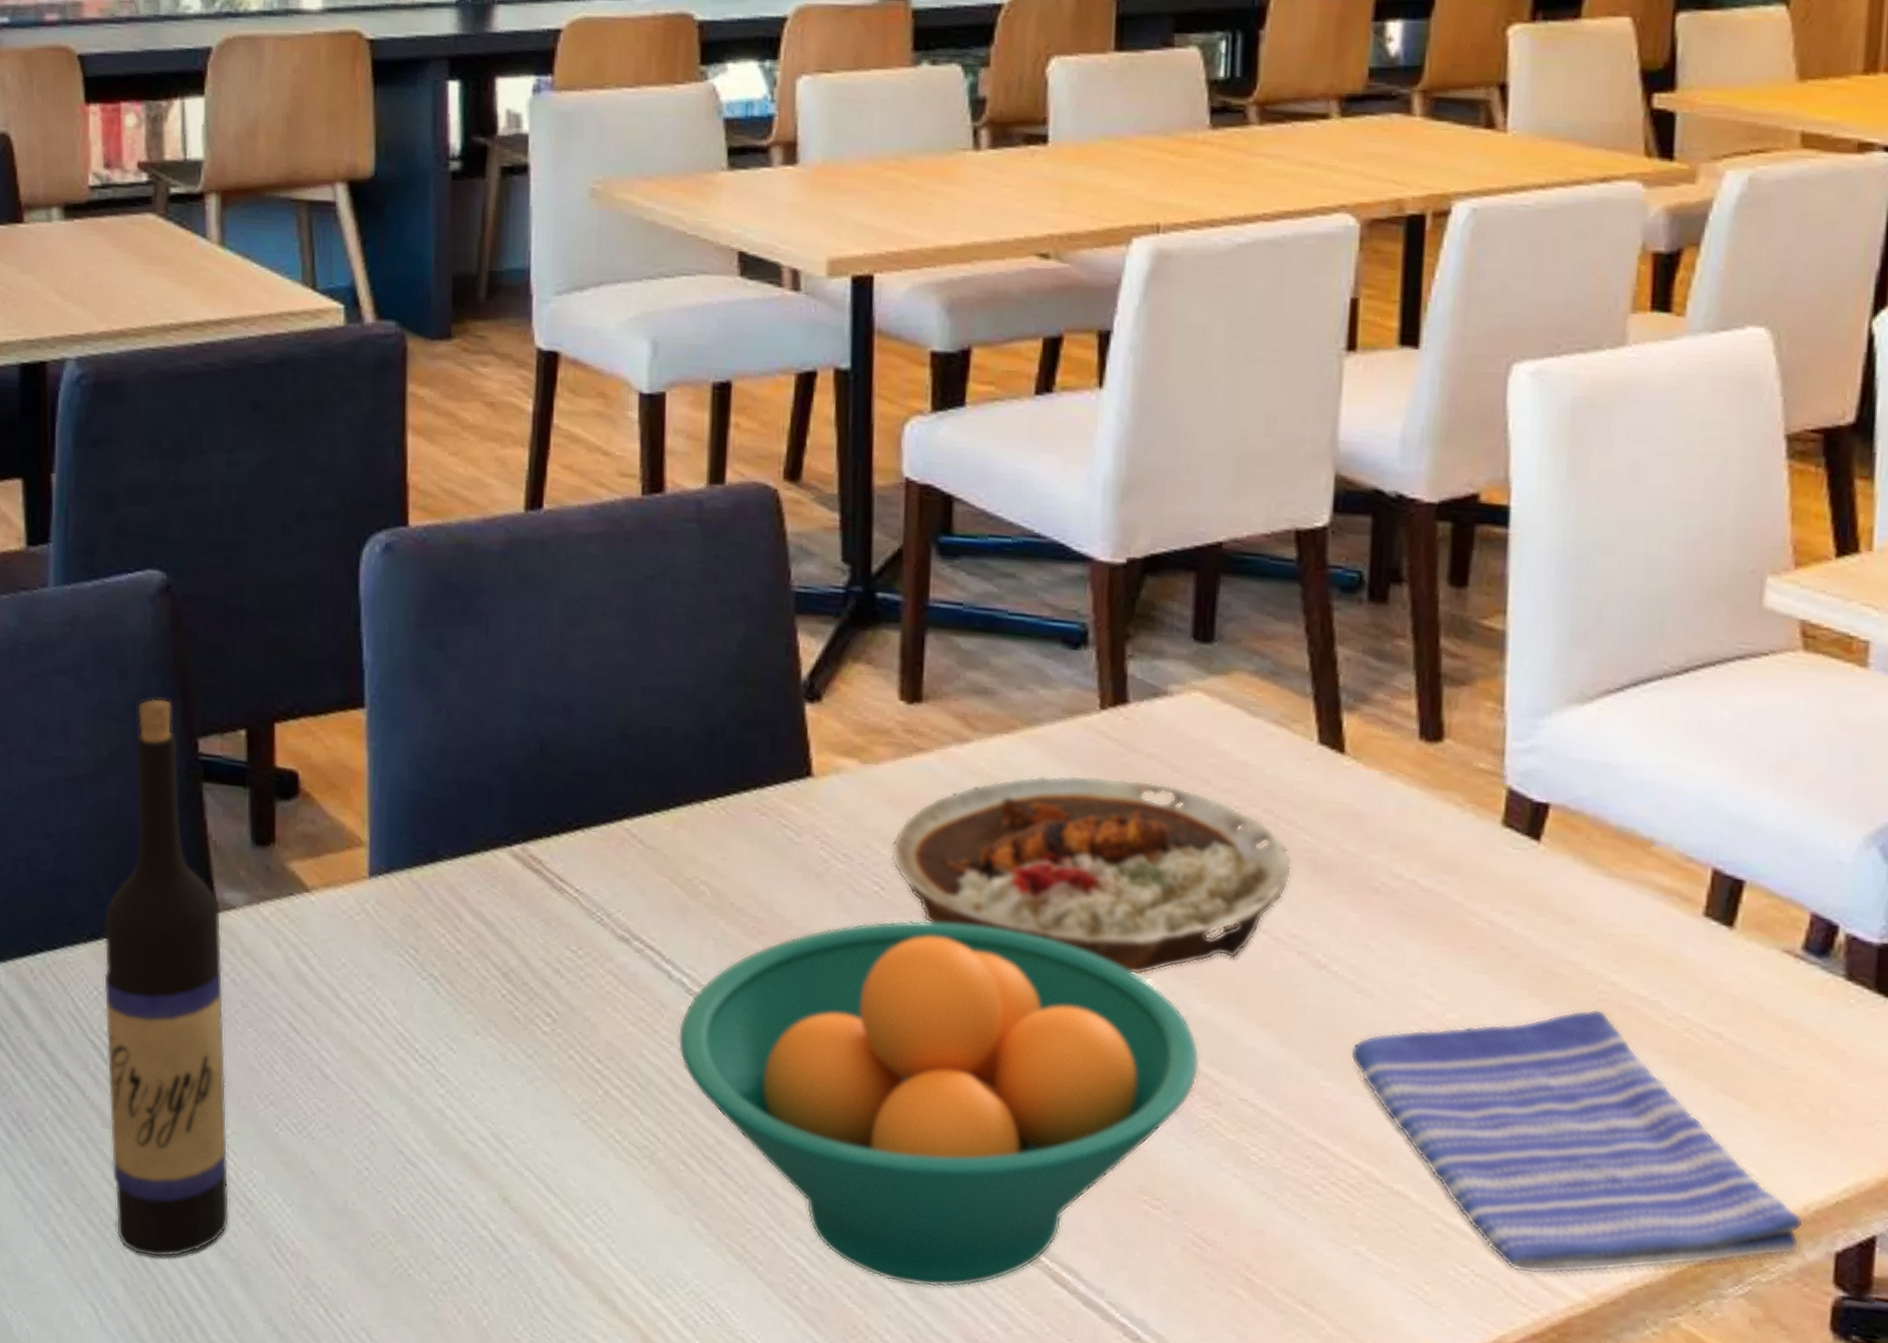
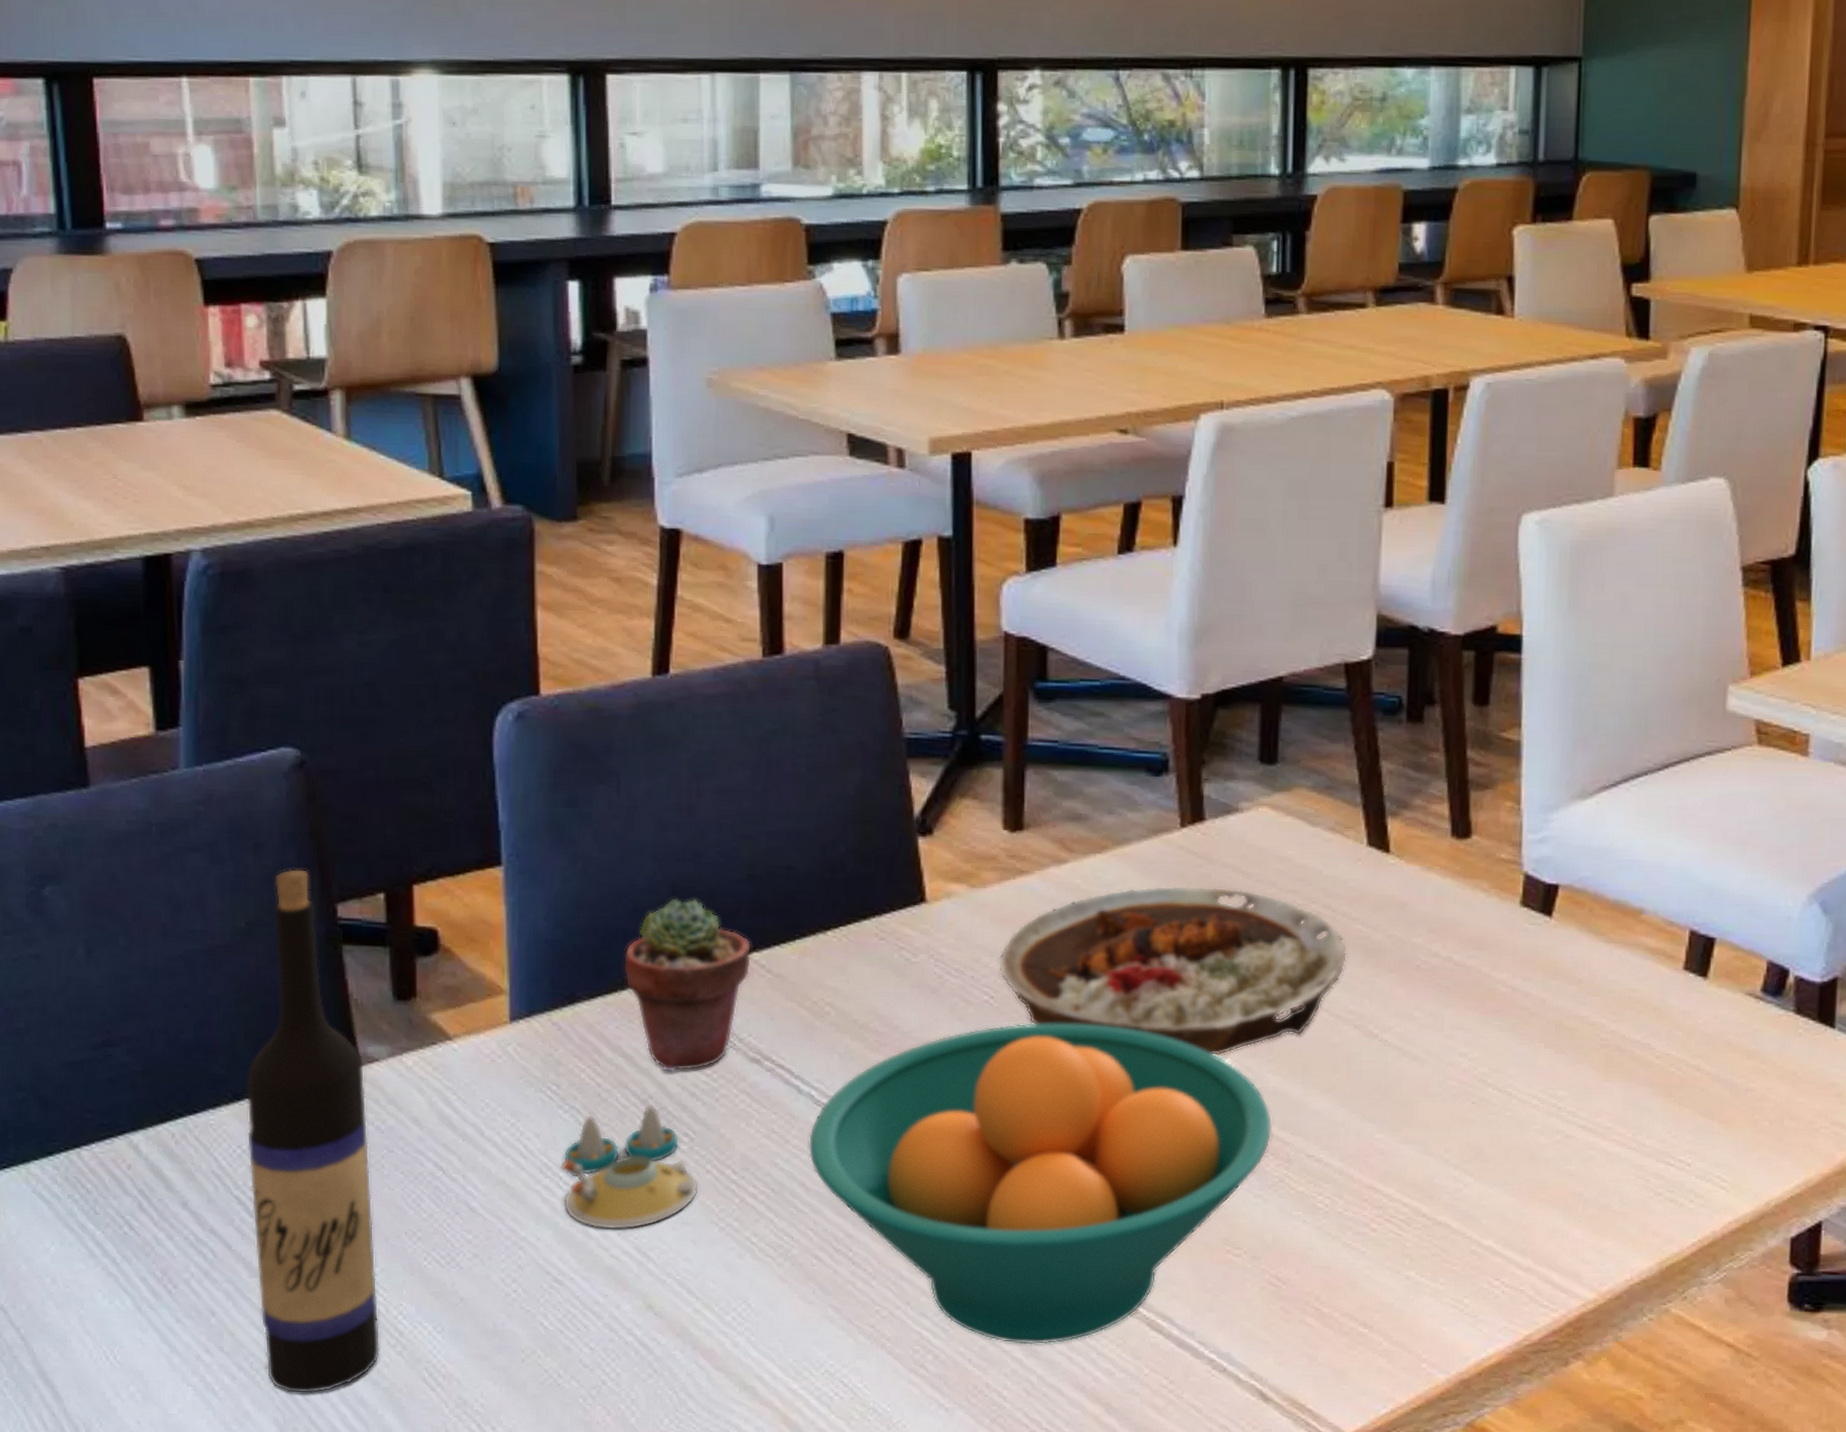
salt and pepper shaker set: none [417,978,560,1114] -> present [561,1104,698,1230]
potted succulent: none [486,754,623,946] -> present [622,898,752,1073]
dish towel: present [1351,1008,1803,1275] -> none [1400,1053,1765,1280]

